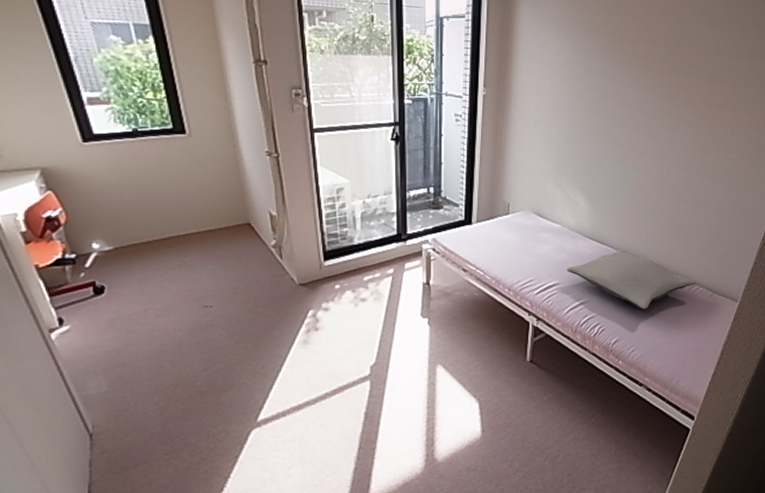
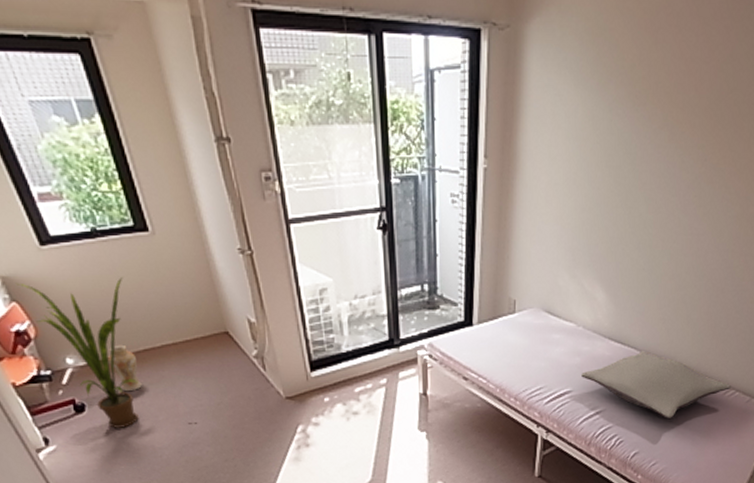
house plant: none [55,172,160,310] -> present [17,277,139,428]
vase: none [132,232,163,276] -> present [107,344,142,392]

